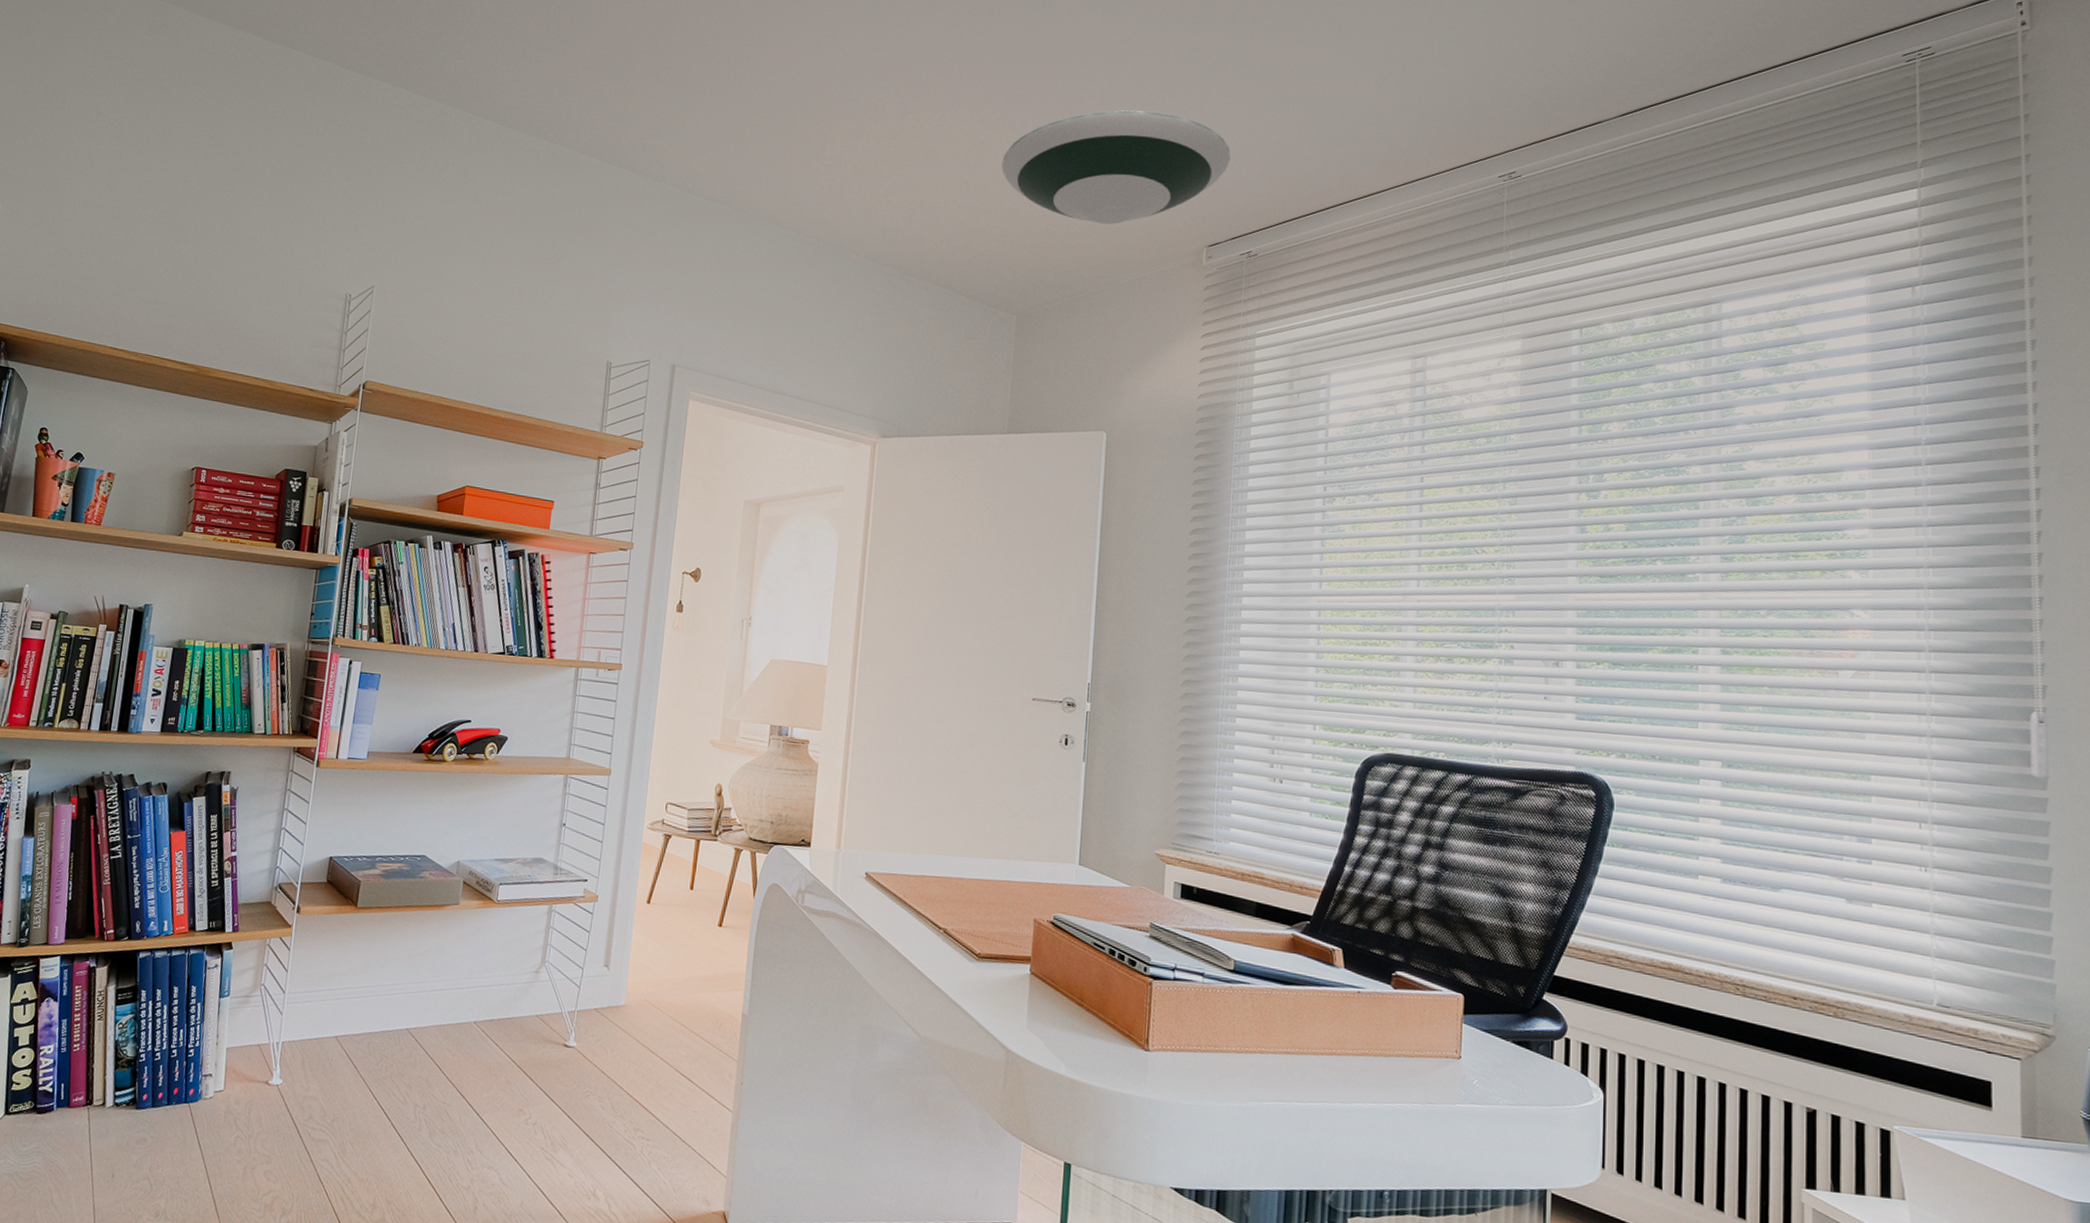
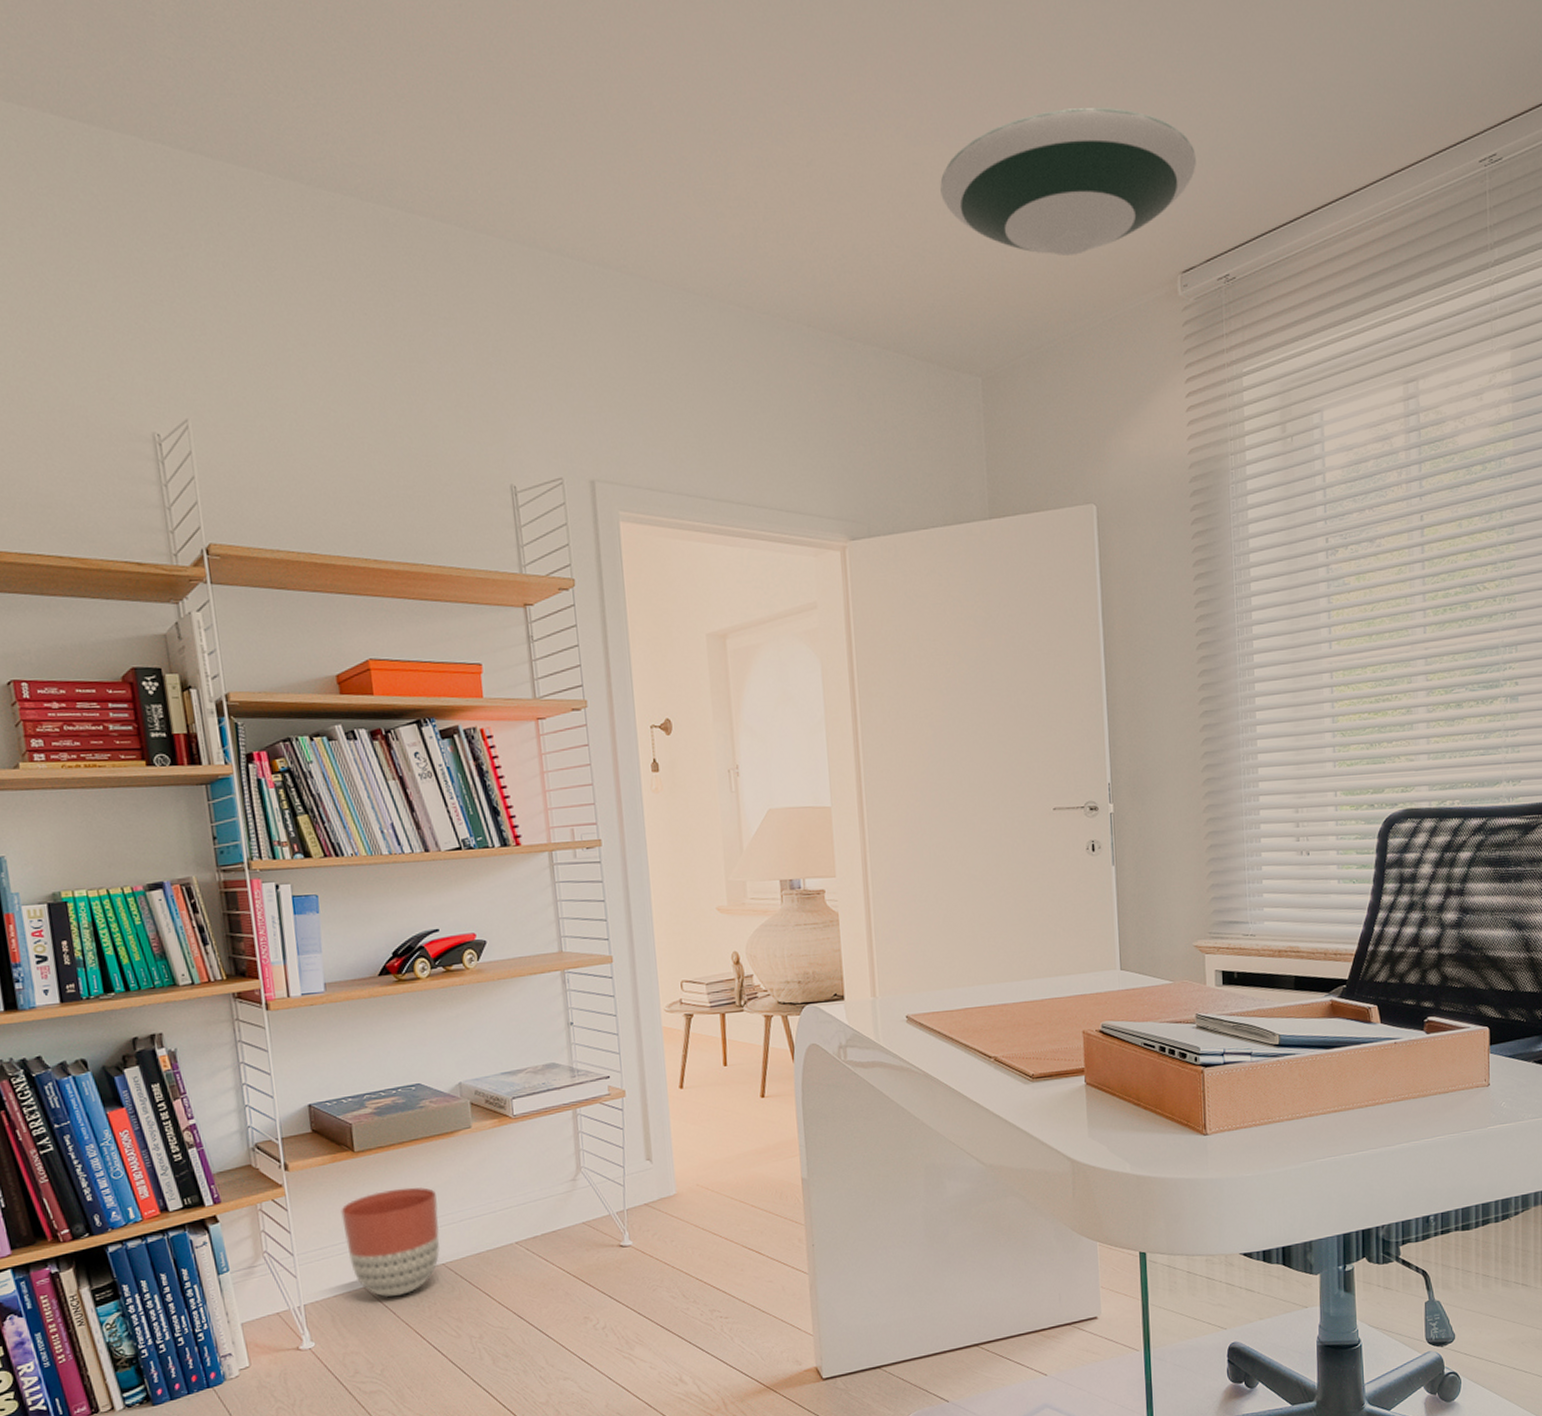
planter: none [329,948,416,1051] -> present [341,1187,441,1298]

